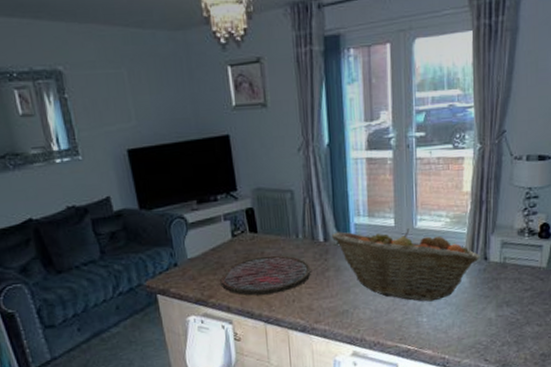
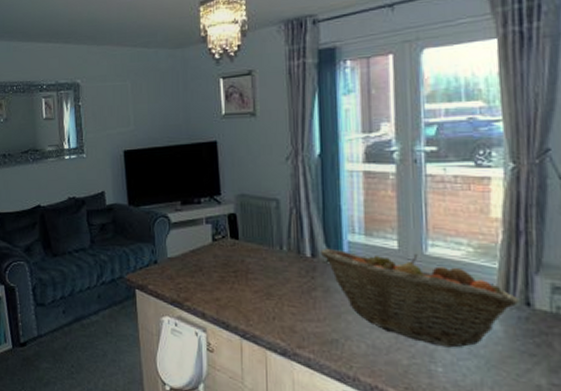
cutting board: present [220,255,311,296] -> none [197,264,295,307]

